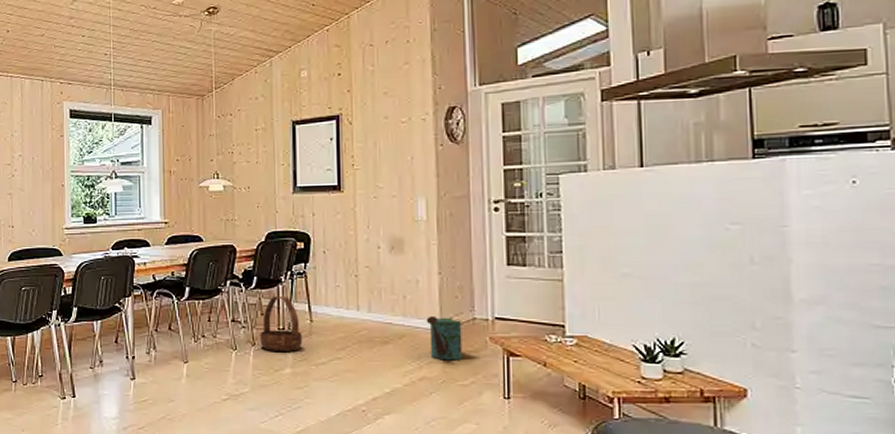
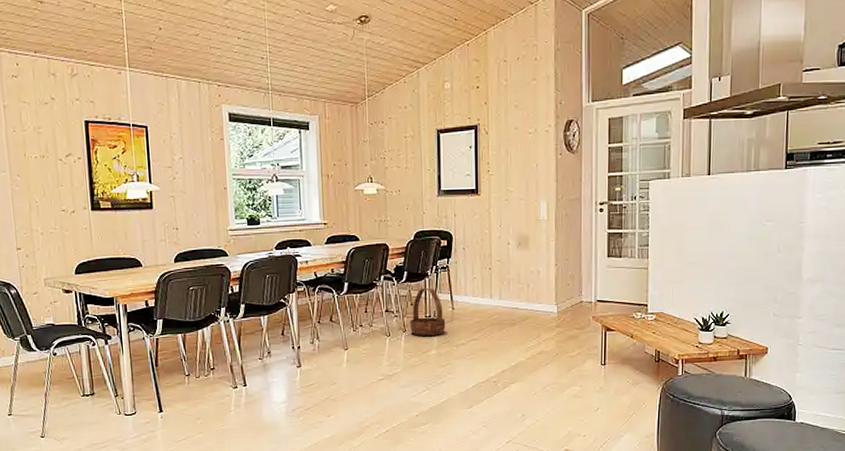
watering can: present [426,315,463,361] -> none [544,300,572,337]

